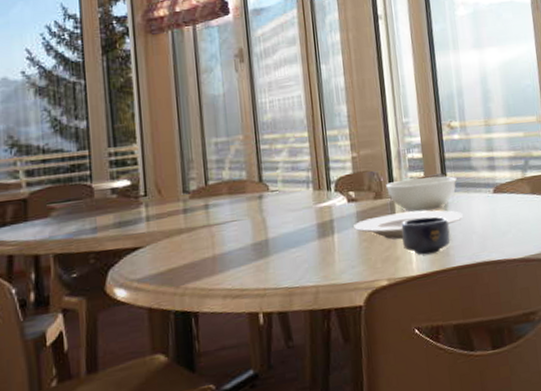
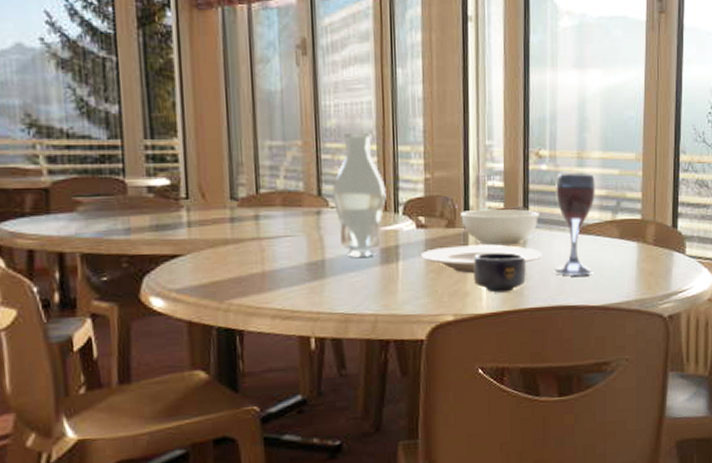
vase: none [271,122,319,235] -> present [331,132,386,257]
cup: none [468,138,510,233] -> present [554,173,596,276]

